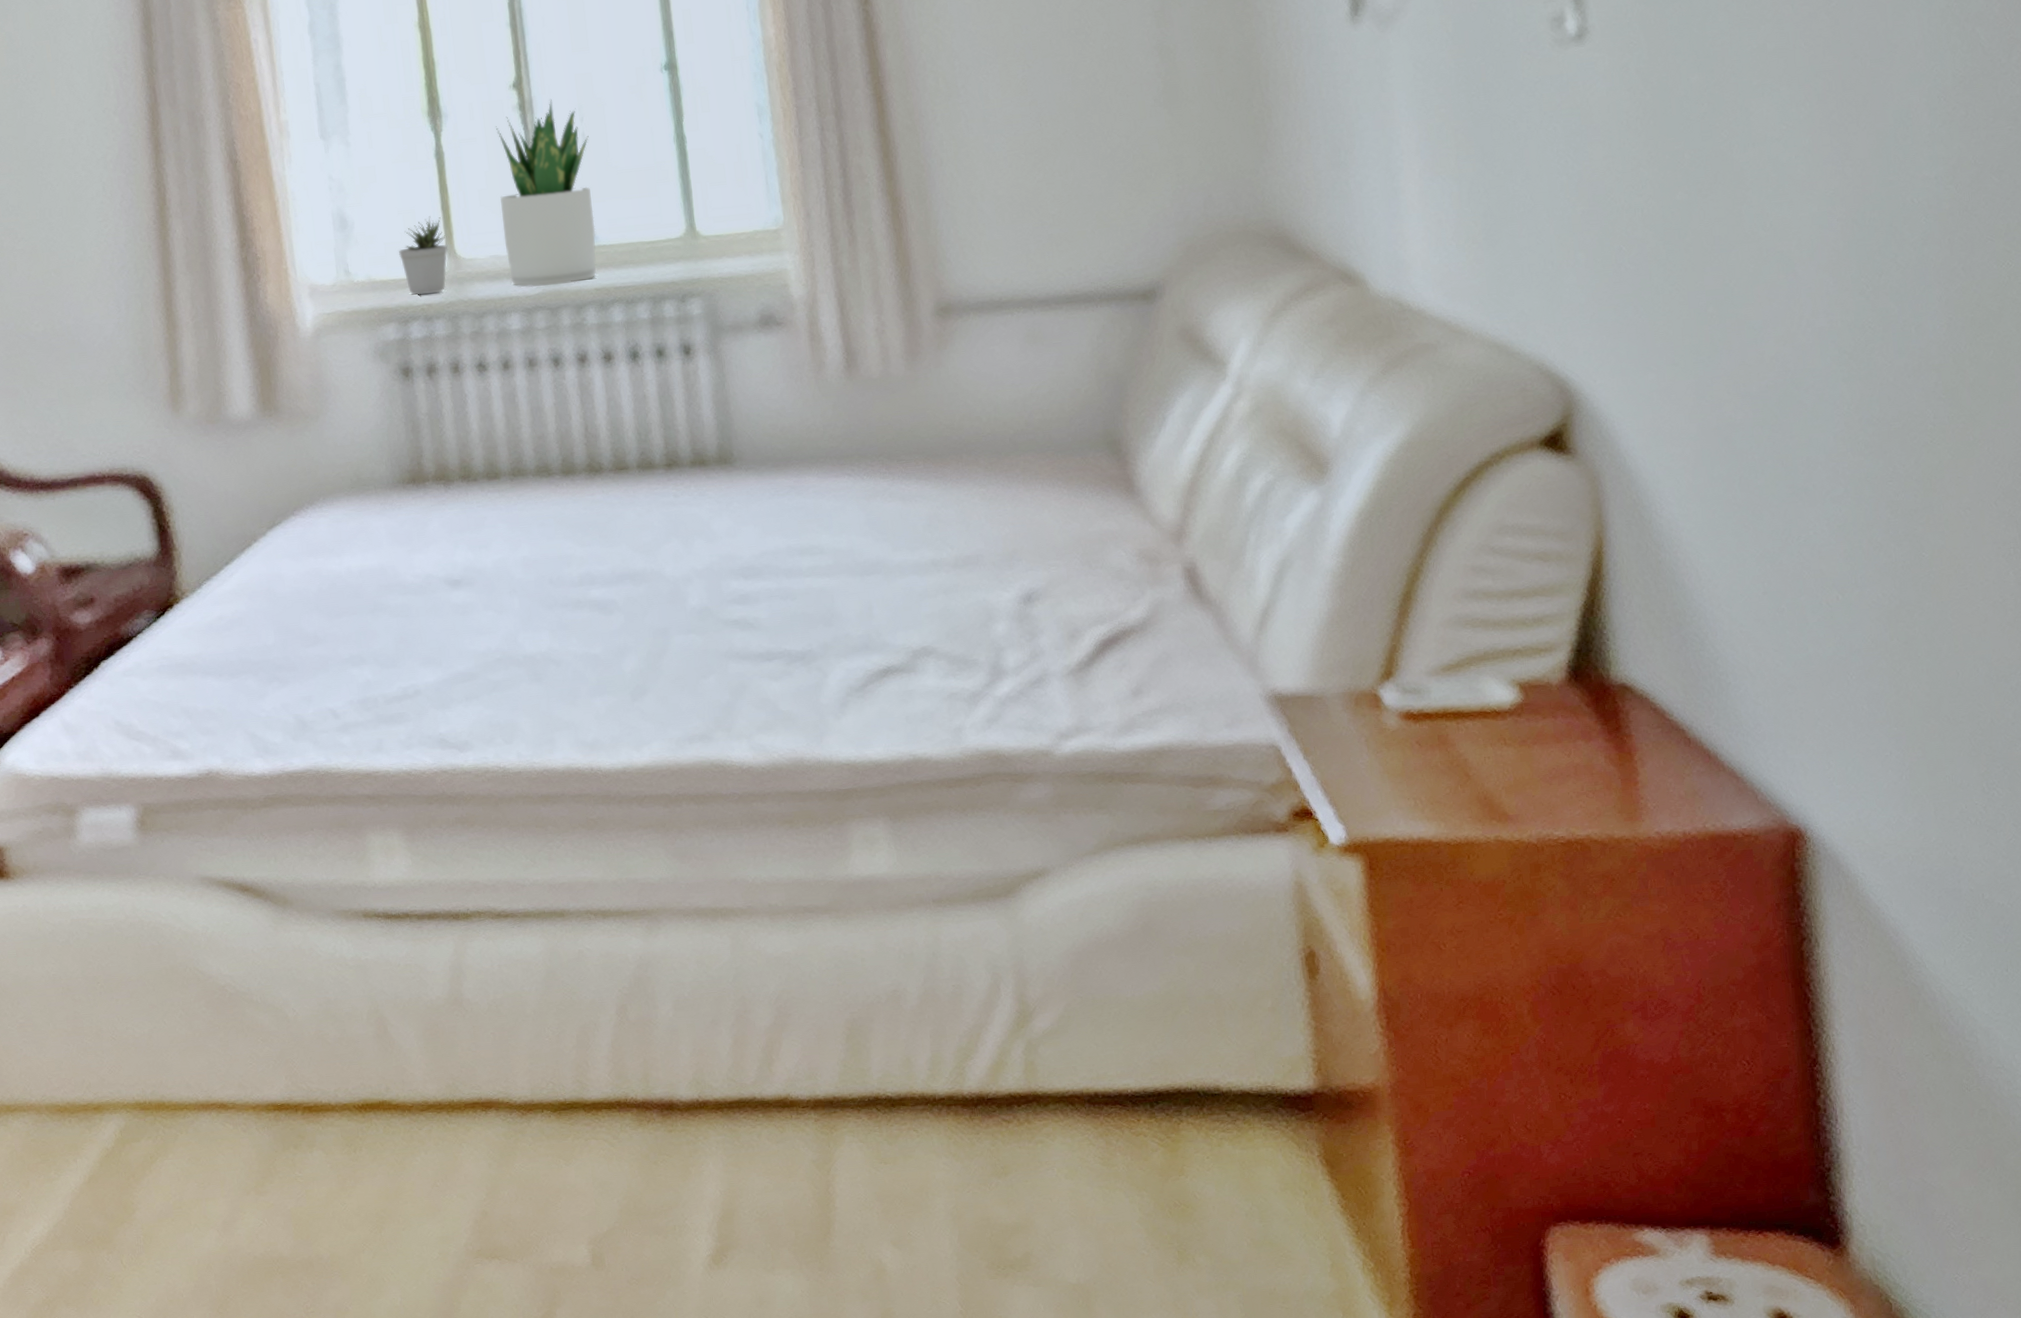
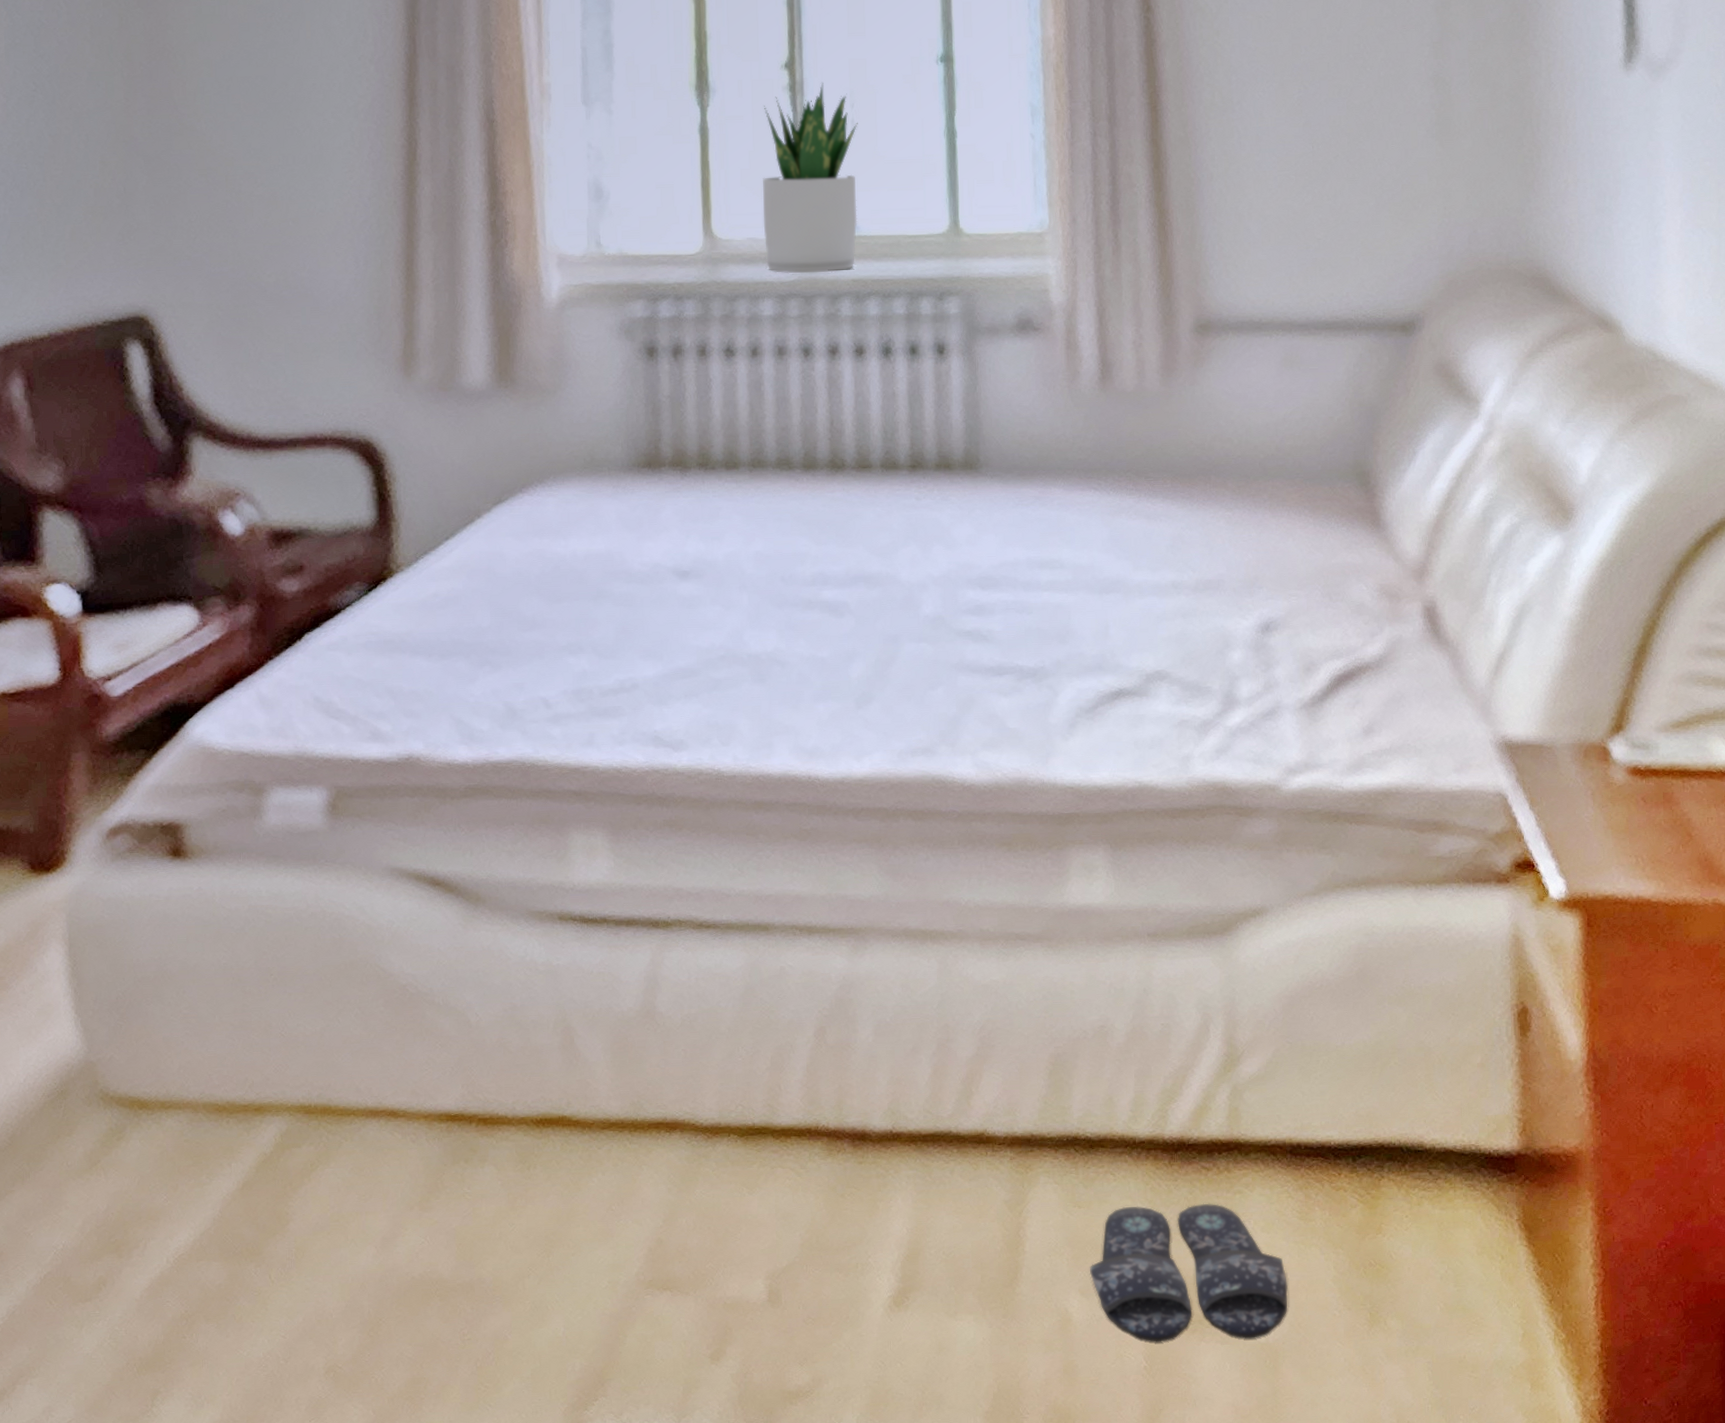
potted plant: present [399,216,449,295] -> none [654,193,705,273]
slippers: none [900,1153,1096,1287] -> present [1090,1203,1288,1341]

